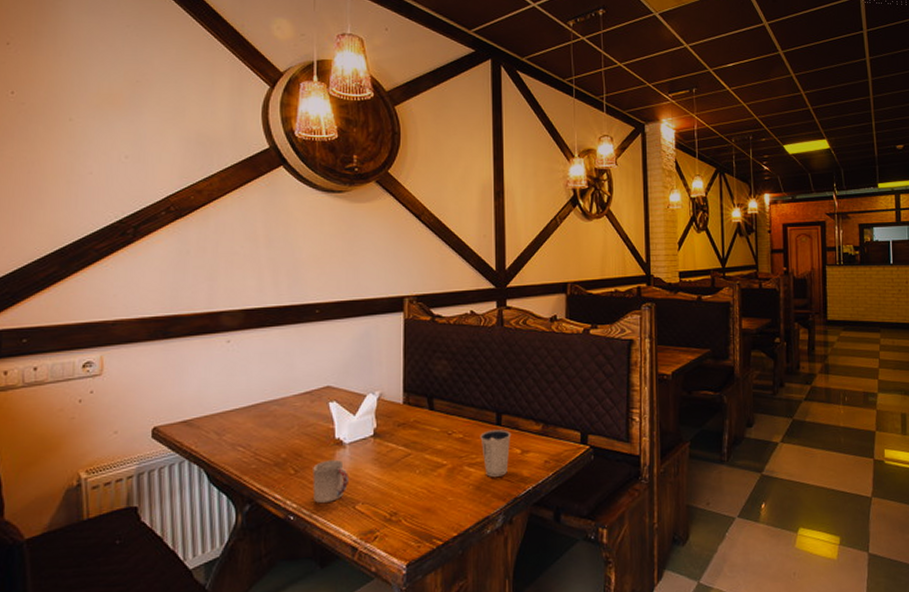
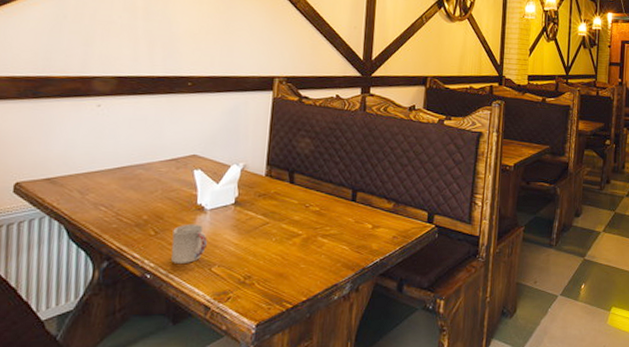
dixie cup: present [480,429,512,477] -> none [335,205,365,248]

